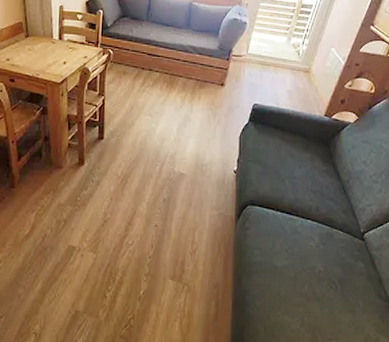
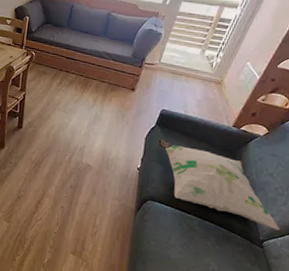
decorative pillow: none [252,136,378,220] -> present [157,138,280,231]

